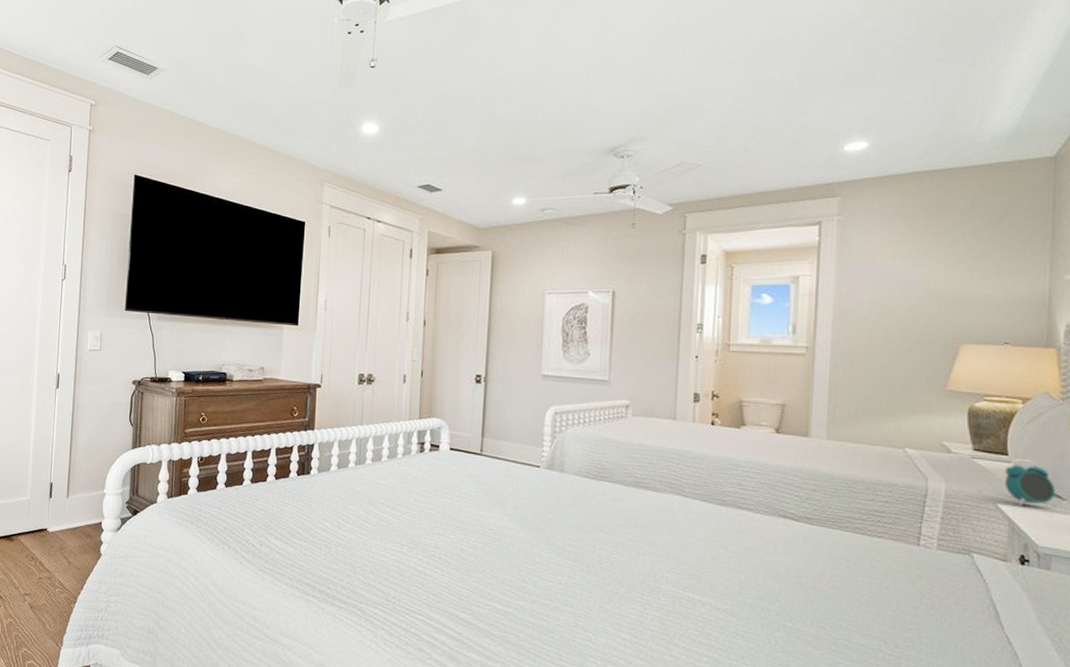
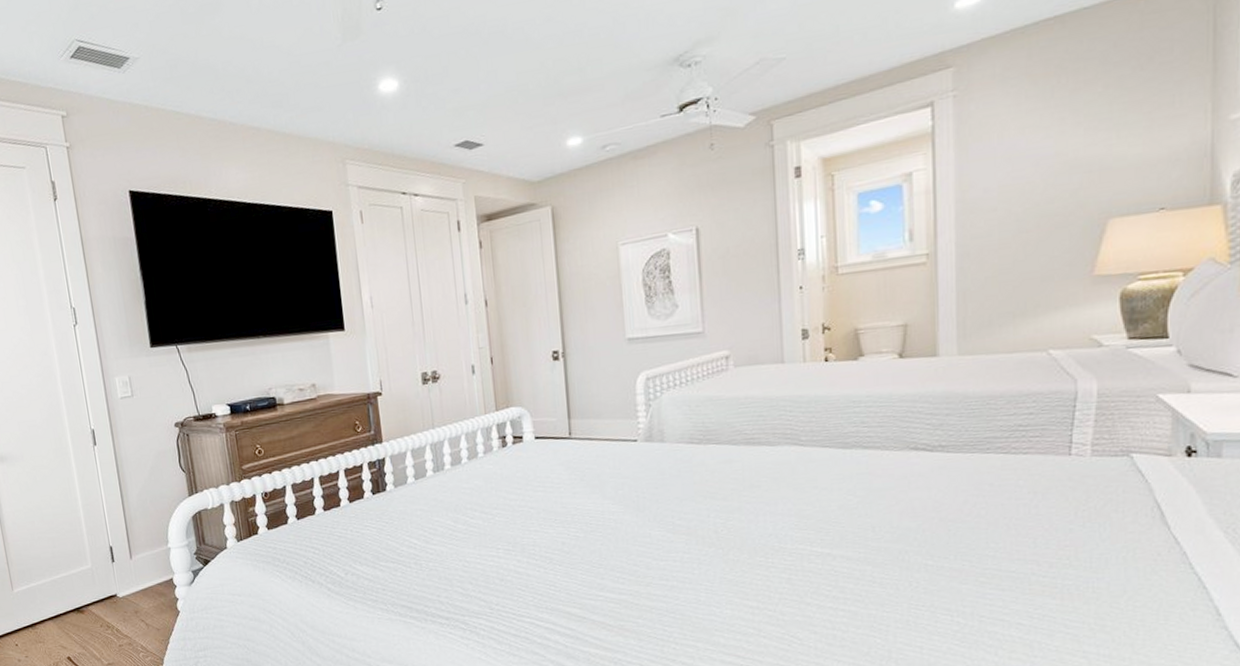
alarm clock: present [1004,459,1056,508] -> none [1165,339,1226,392]

